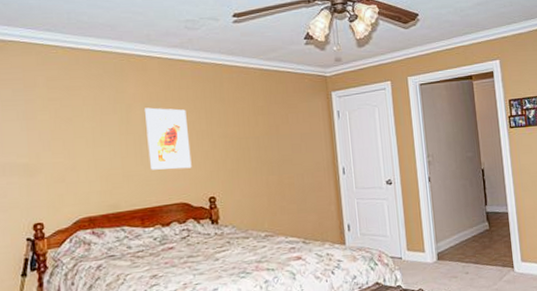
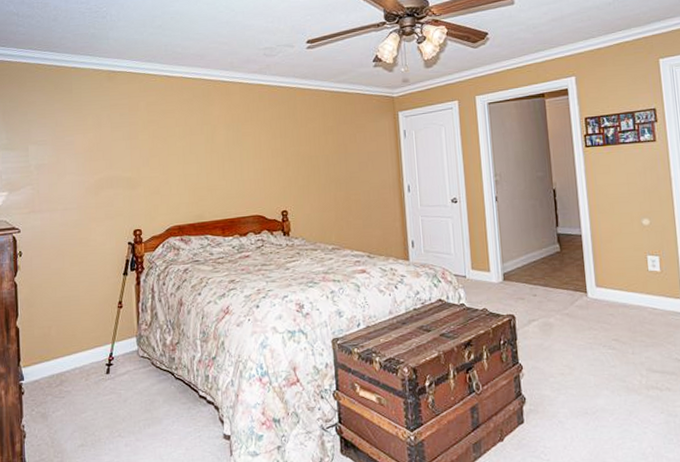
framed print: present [145,107,192,170] -> none [227,128,267,185]

